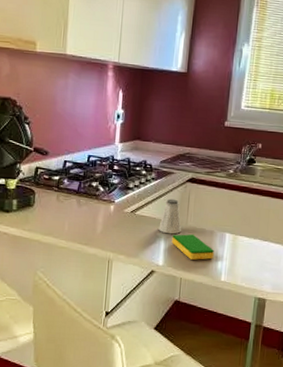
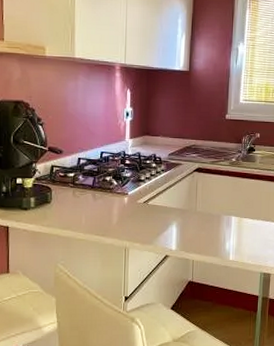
saltshaker: present [158,198,181,235] -> none [170,188,191,221]
dish sponge: present [172,234,215,260] -> none [183,220,223,243]

